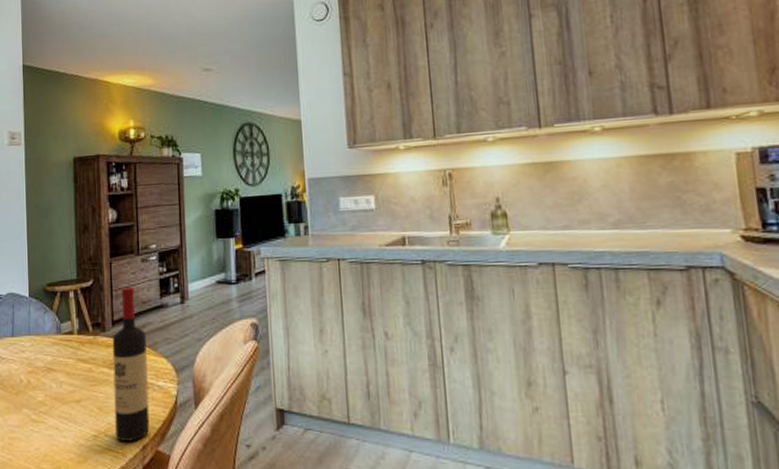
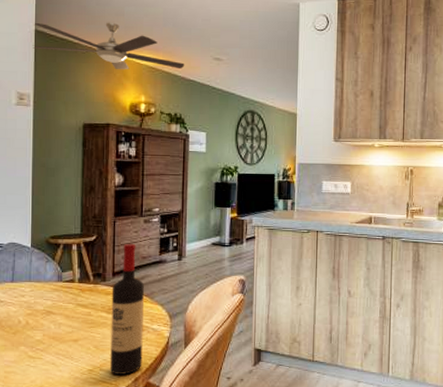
electric fan: none [21,46,173,96] -> present [32,22,185,70]

